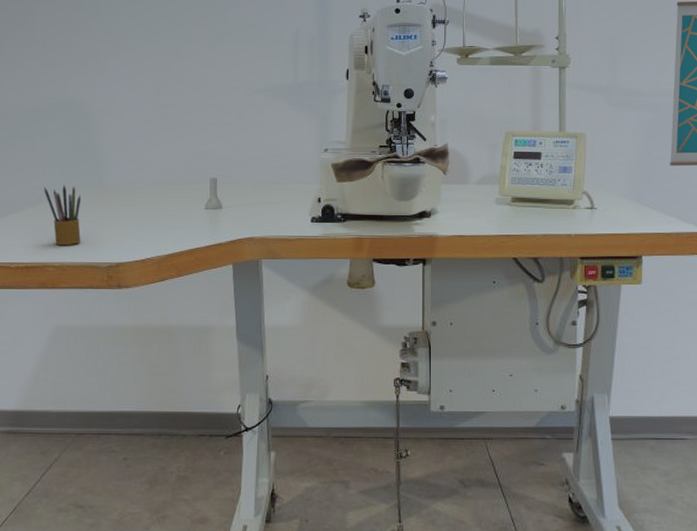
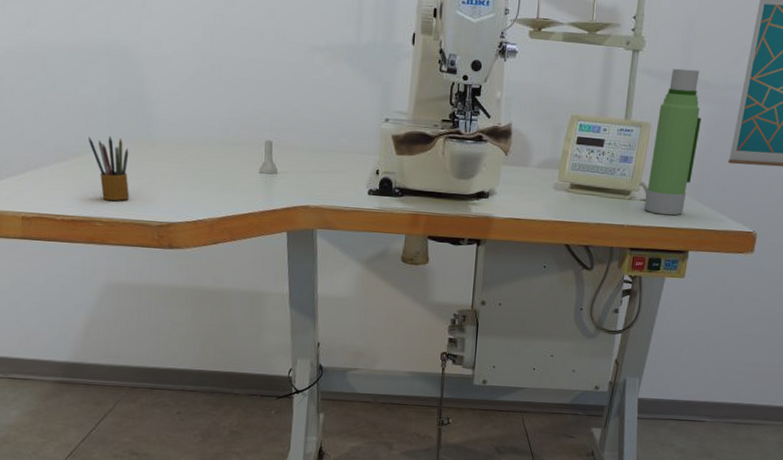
water bottle: none [589,80,637,222] -> present [643,68,702,216]

